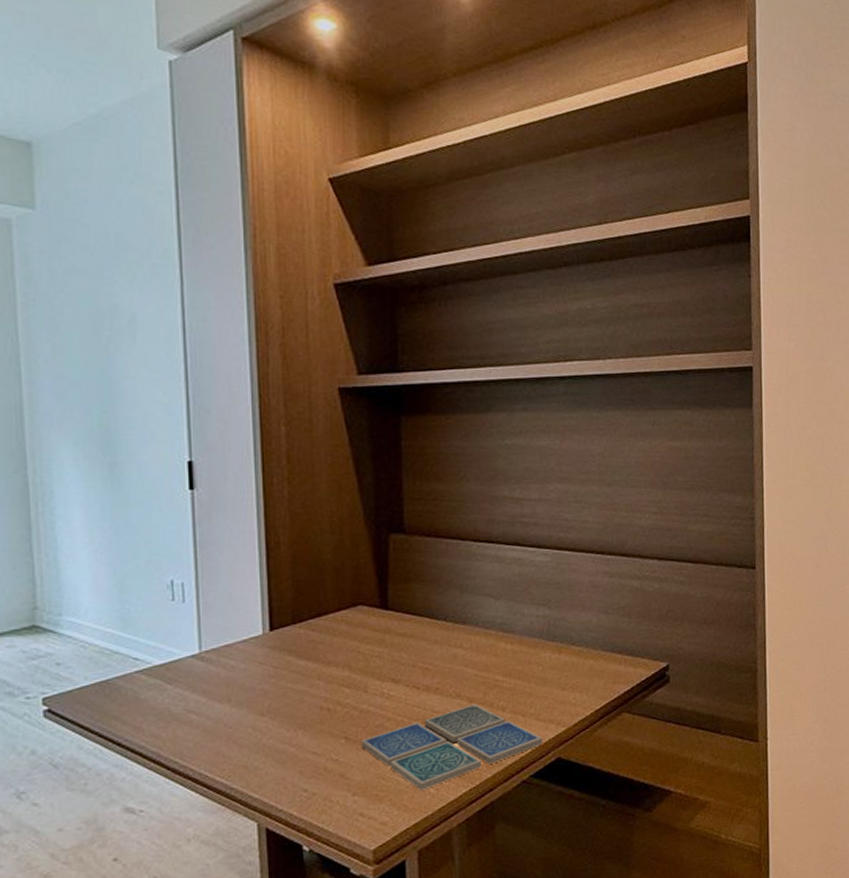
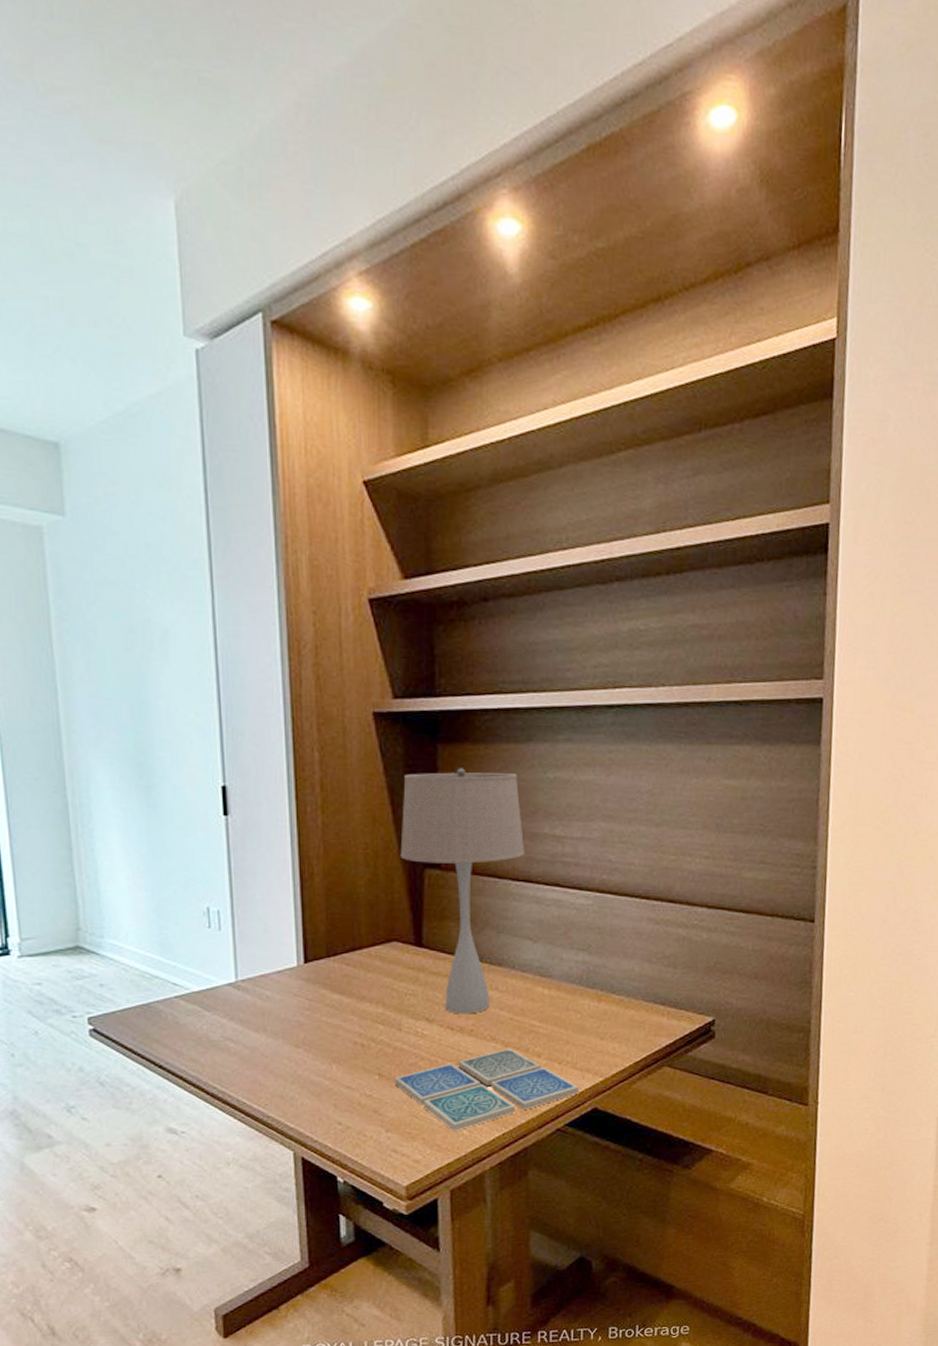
table lamp: none [365,437,486,673] -> present [400,768,525,1014]

